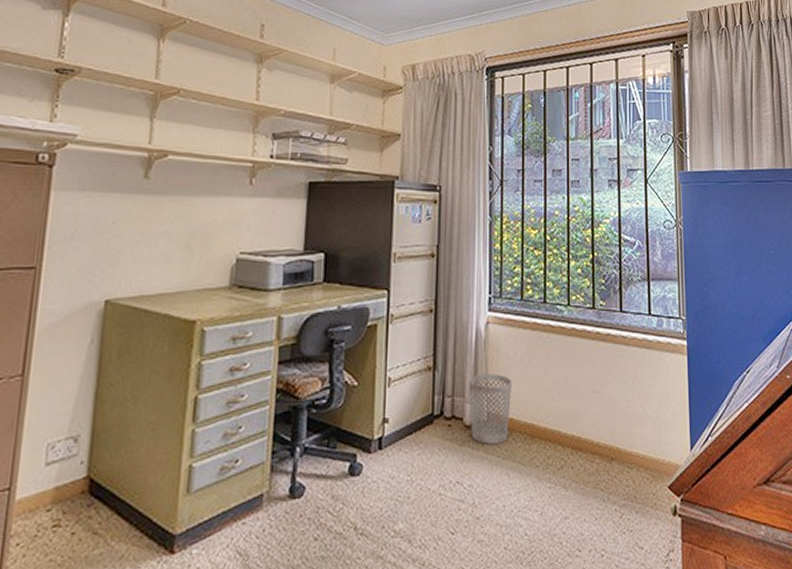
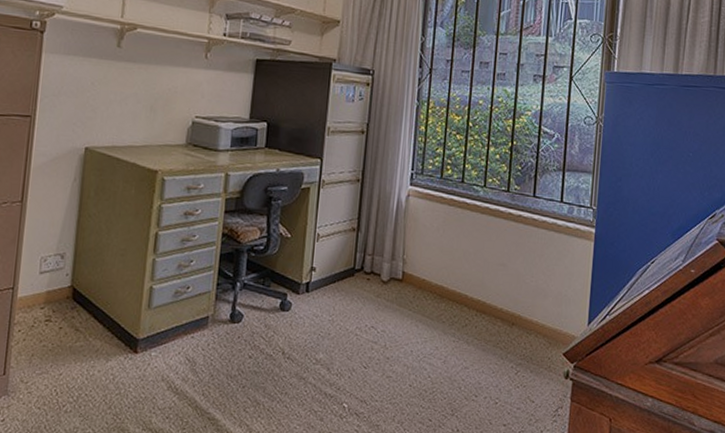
wastebasket: present [468,374,513,444] -> none [387,238,427,299]

